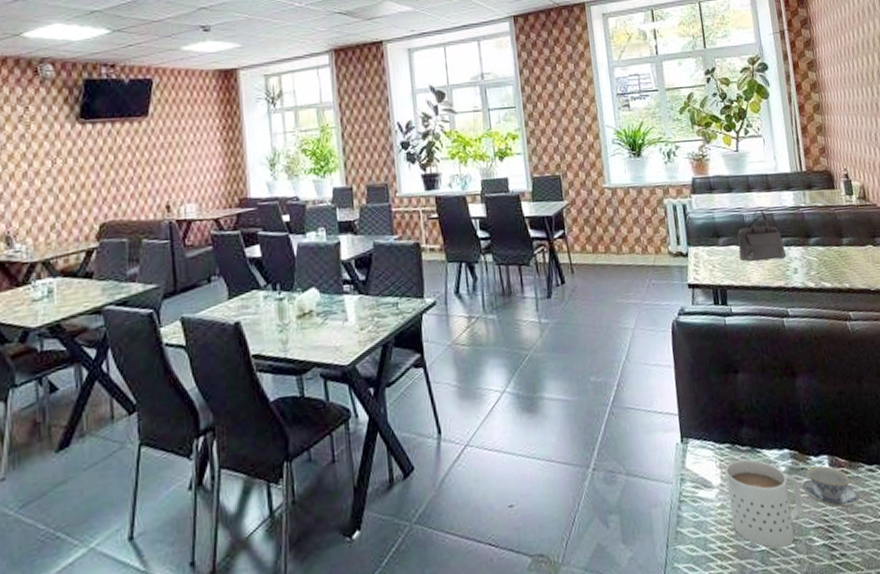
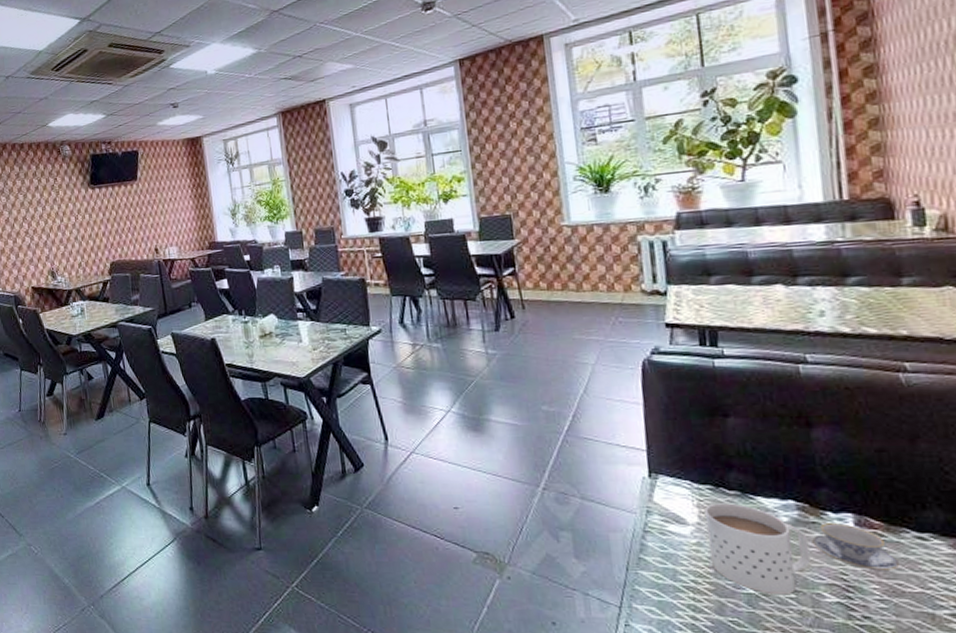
handbag: present [737,210,787,262] -> none [736,245,810,302]

